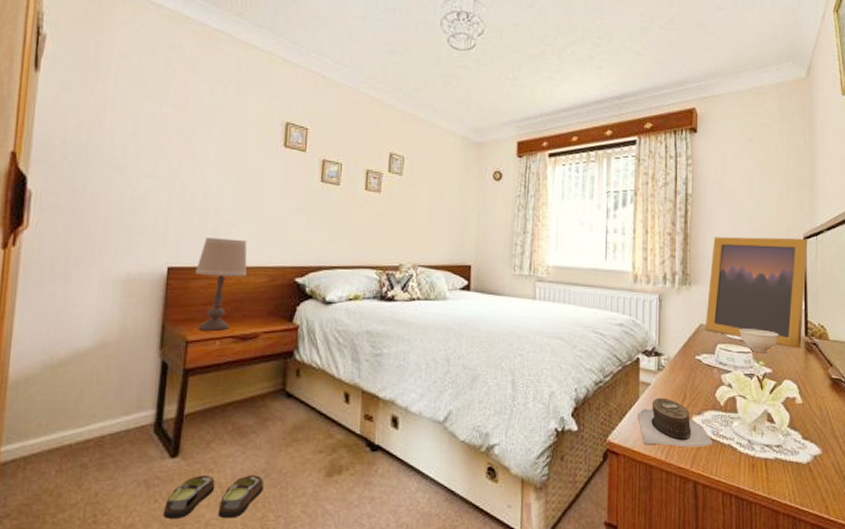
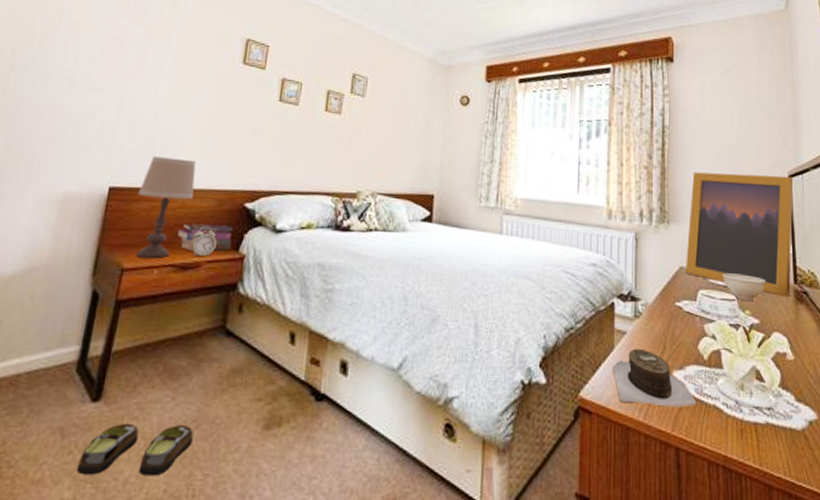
books: none [235,298,286,324] -> present [177,223,233,252]
alarm clock: none [246,300,272,328] -> present [188,226,217,257]

